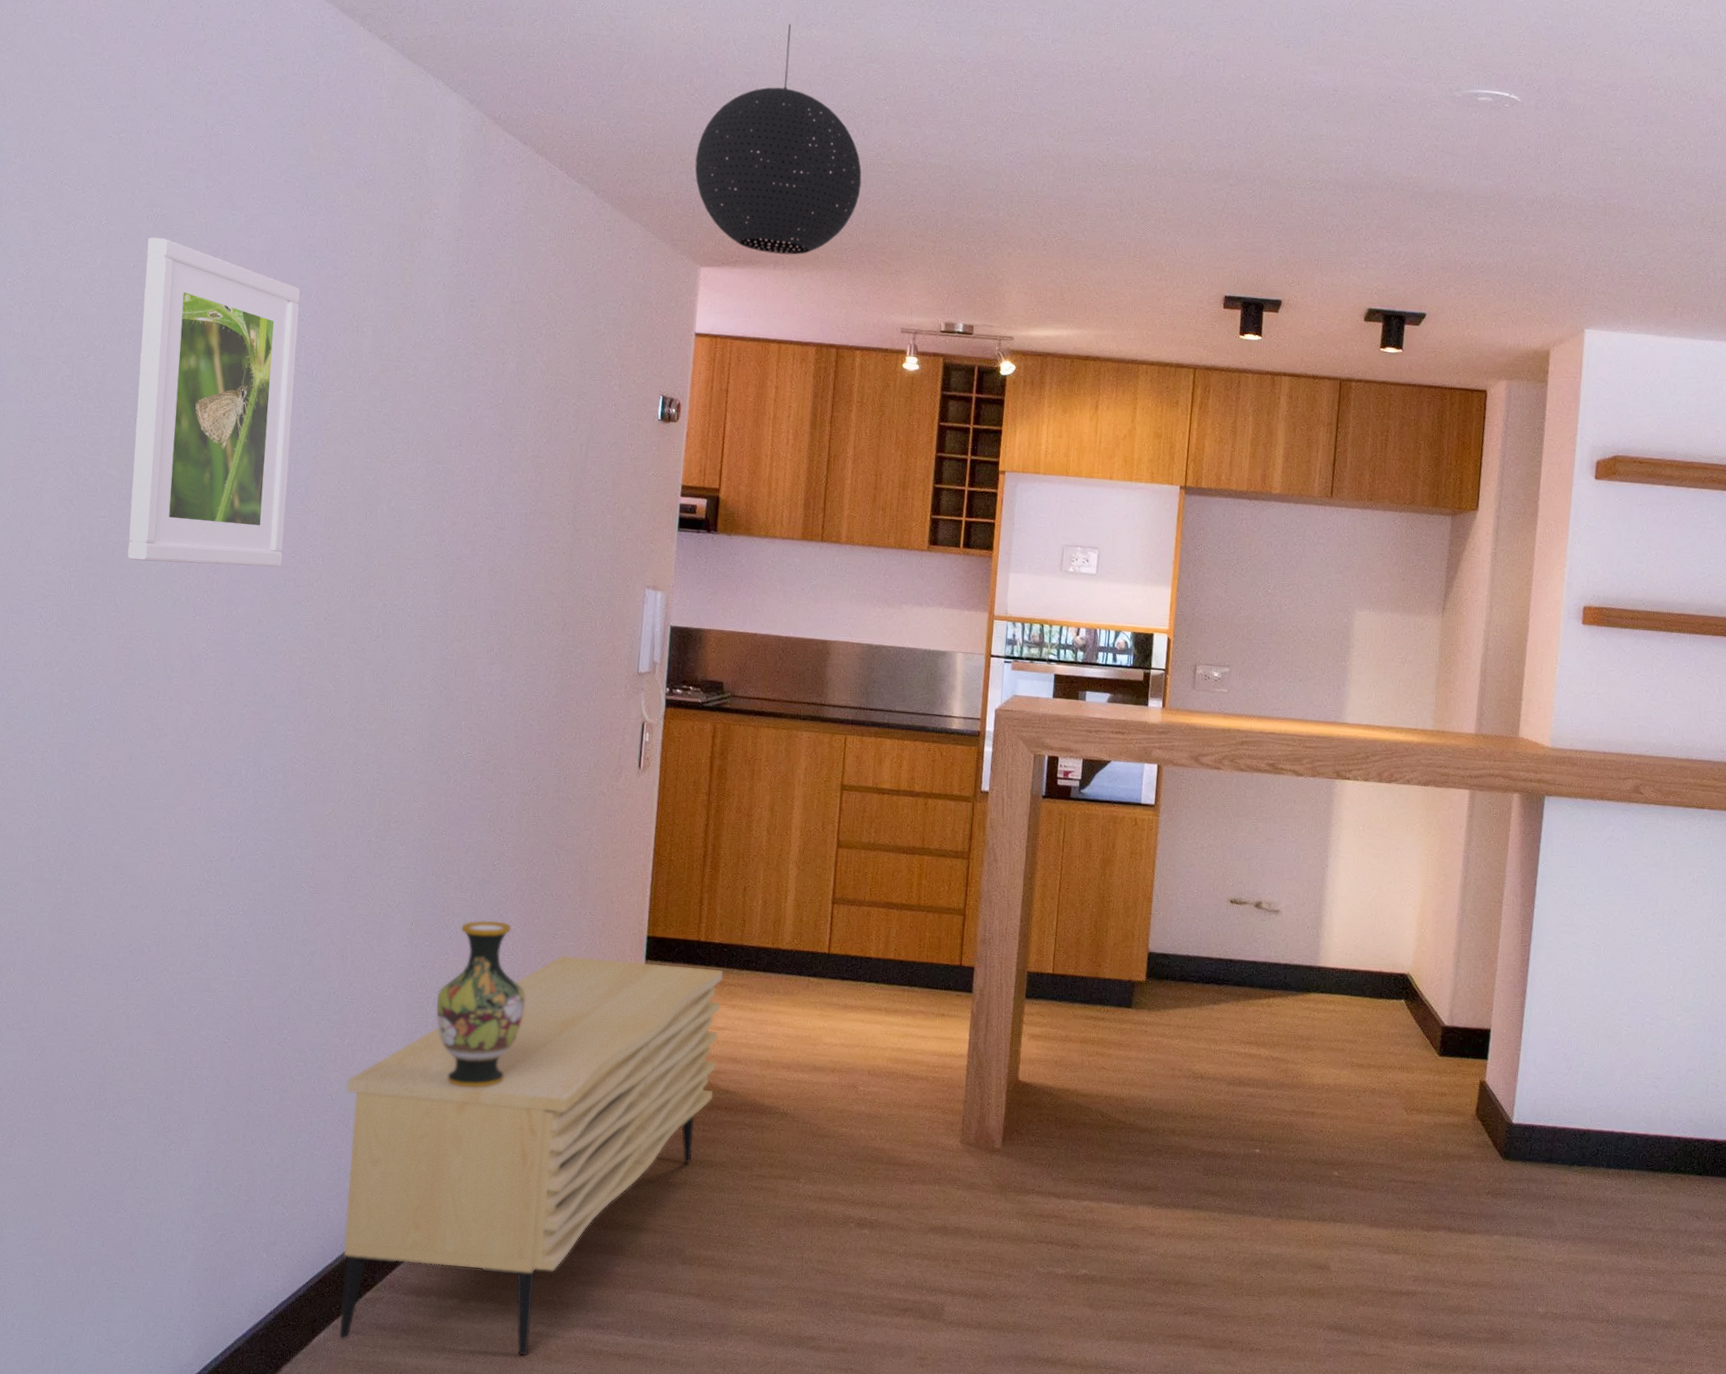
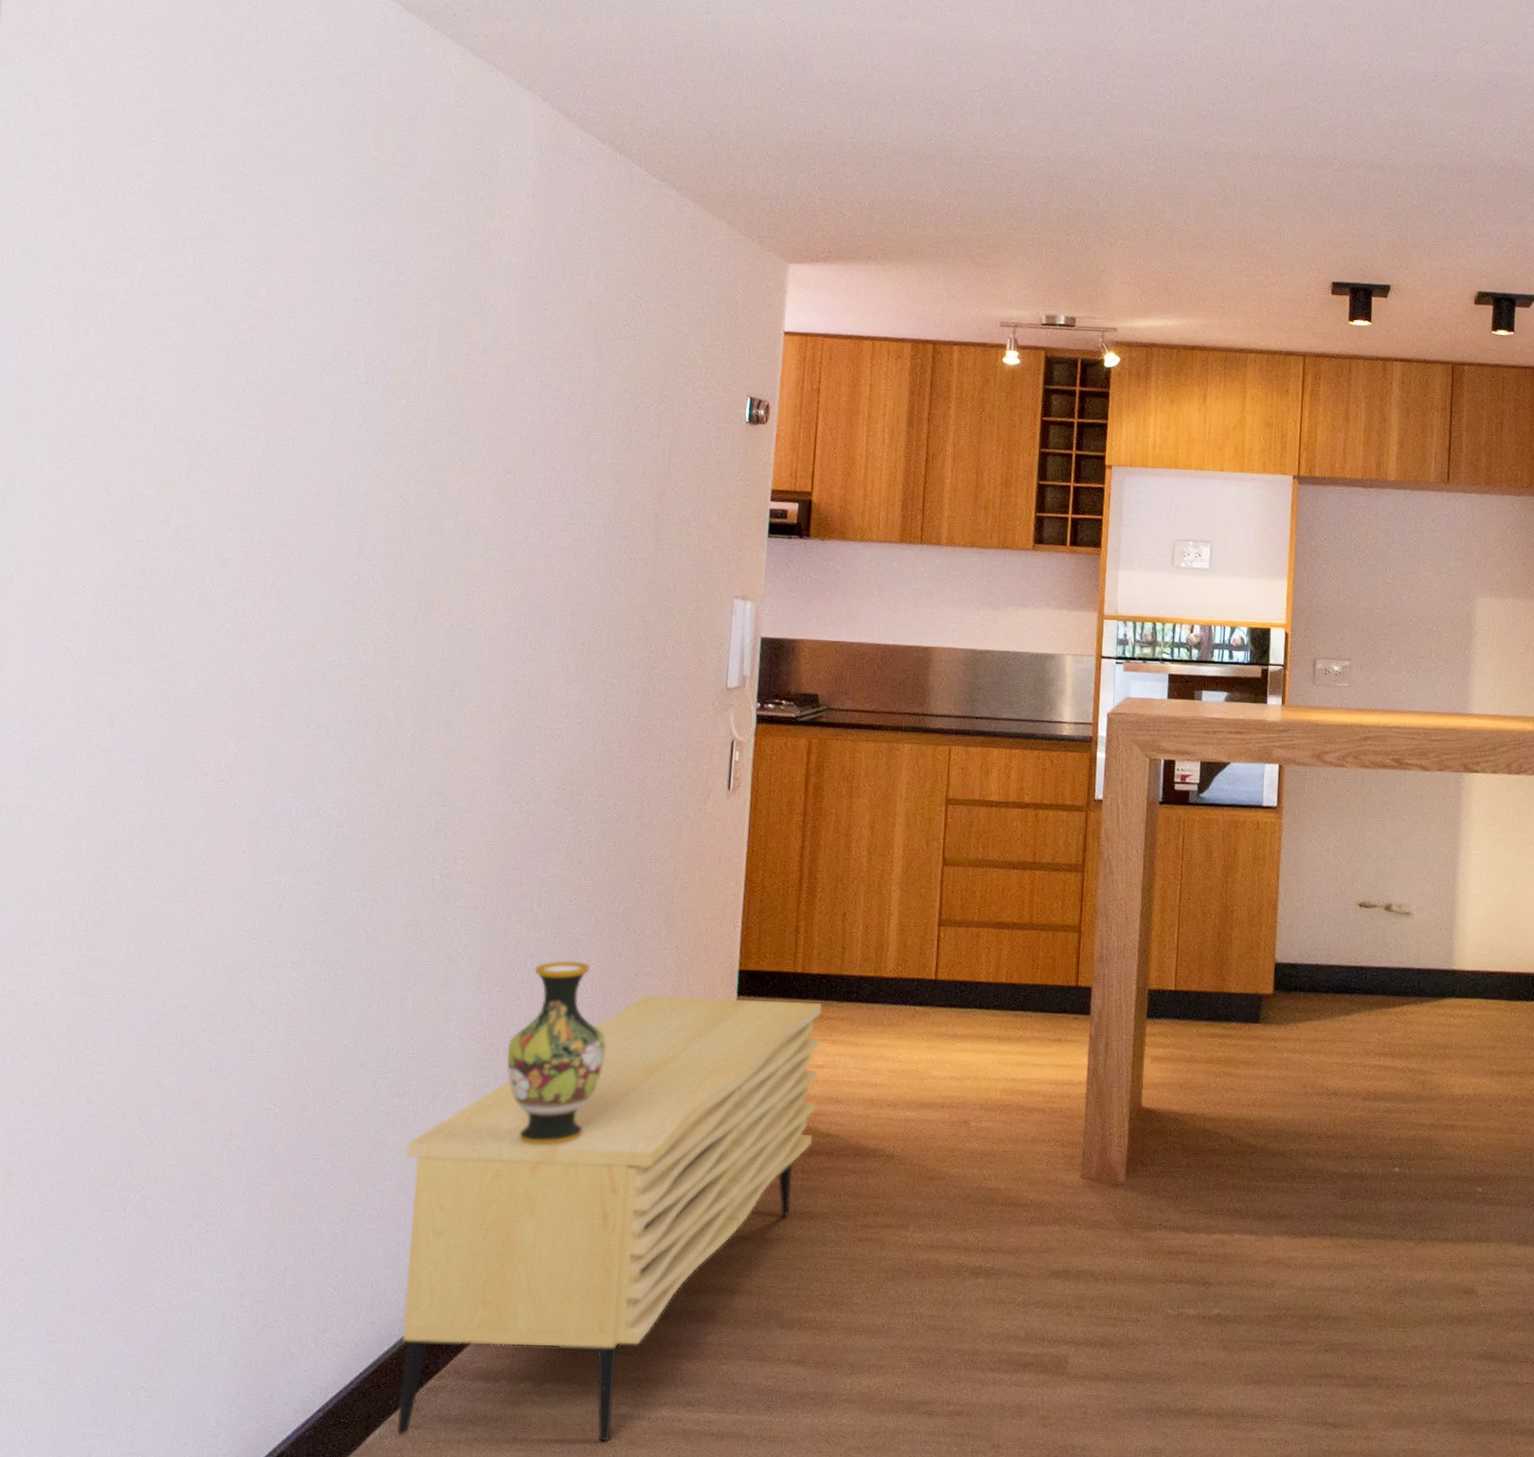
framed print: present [127,237,300,567] -> none [166,245,360,589]
pendant light: present [695,23,862,255] -> none [782,16,957,250]

